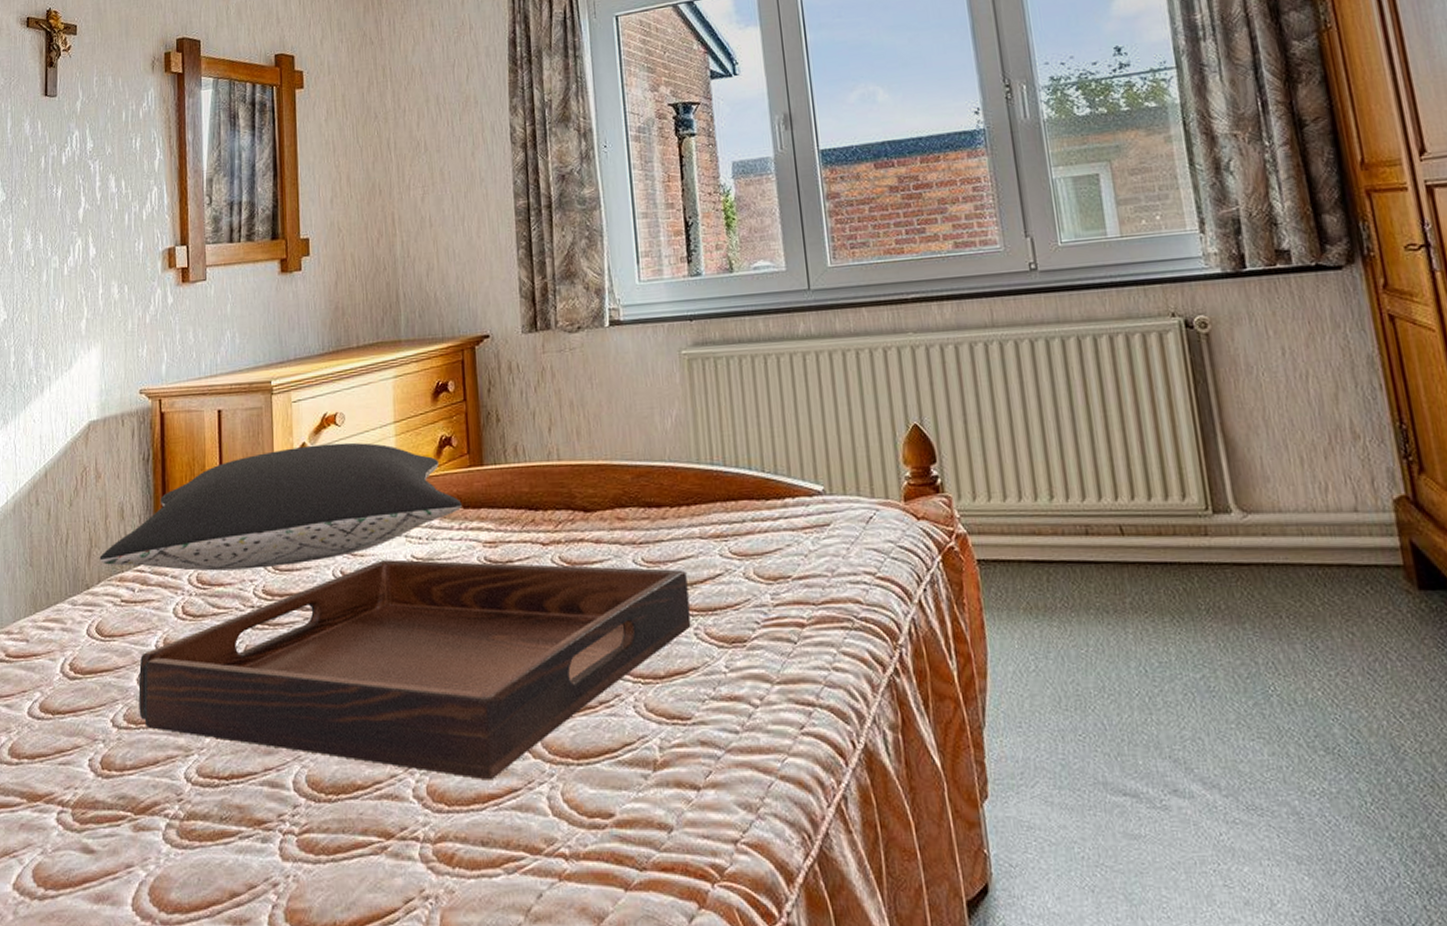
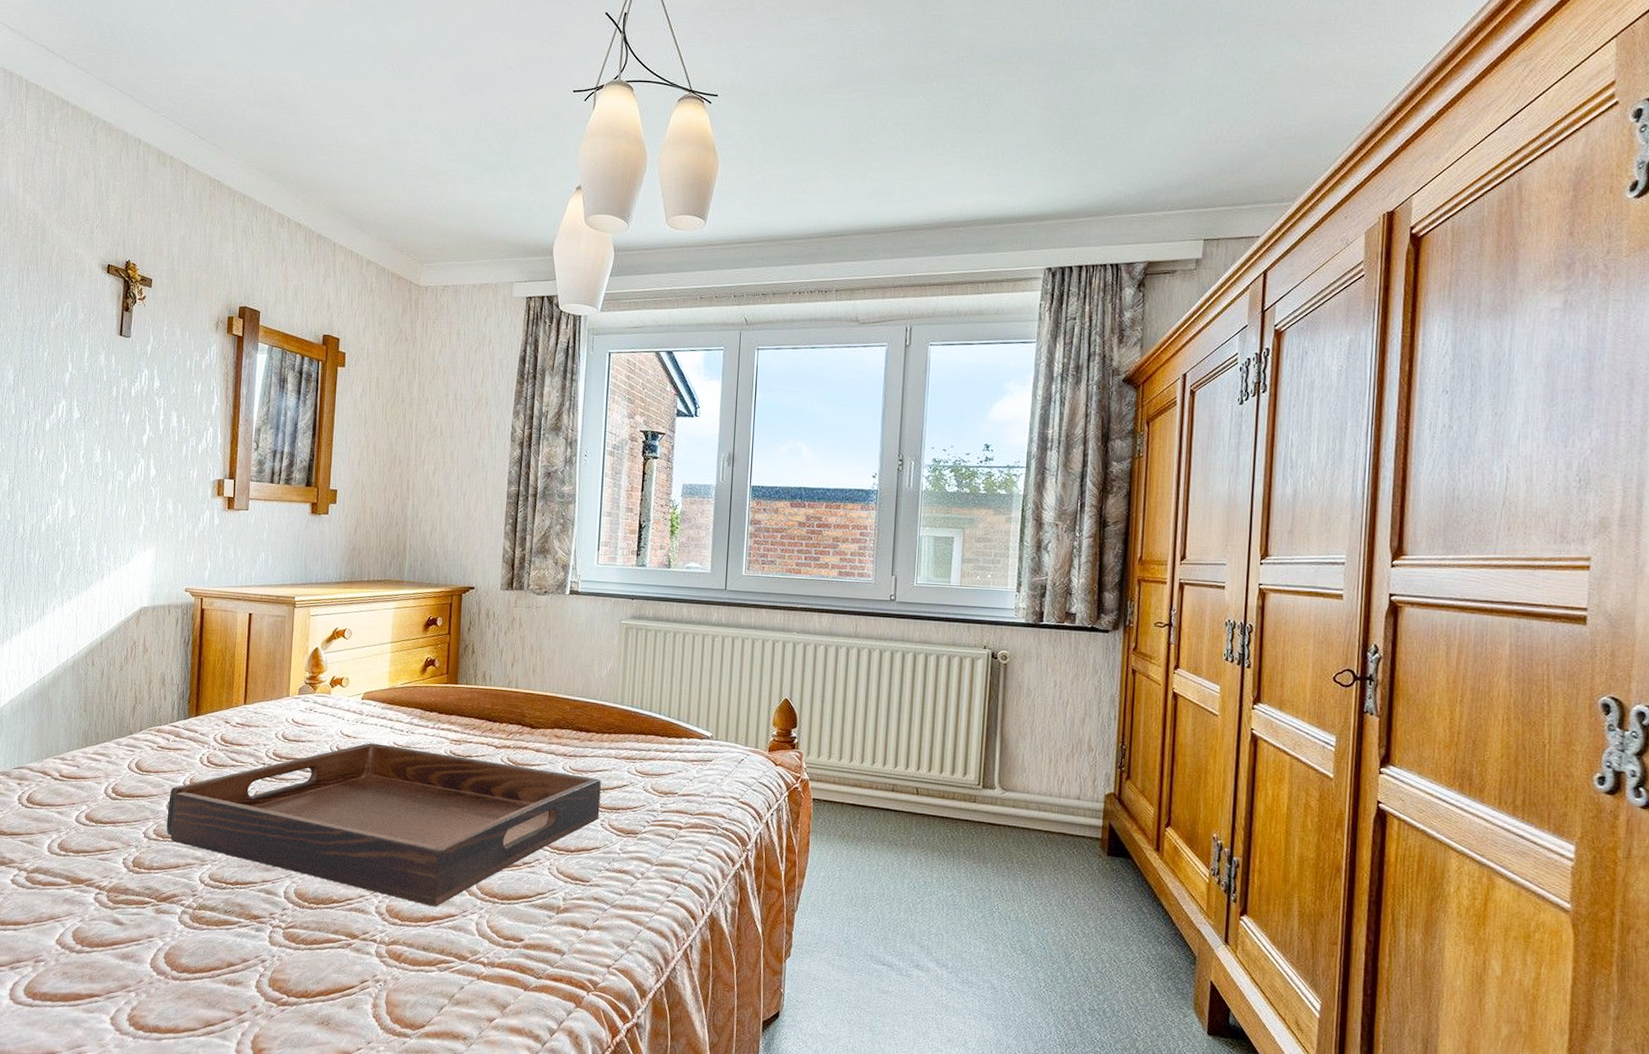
pillow: present [99,442,462,571] -> none [142,650,437,737]

